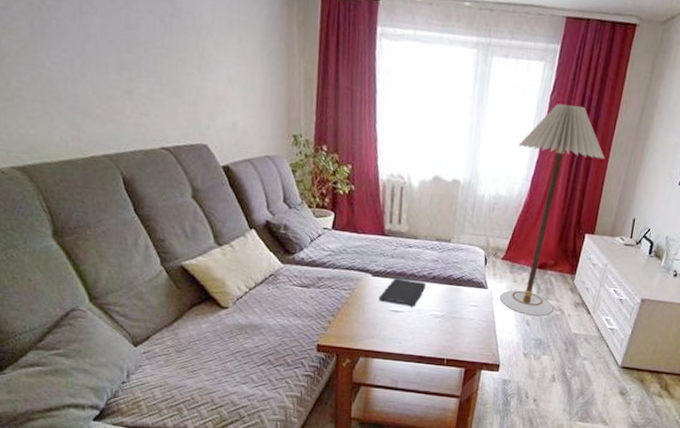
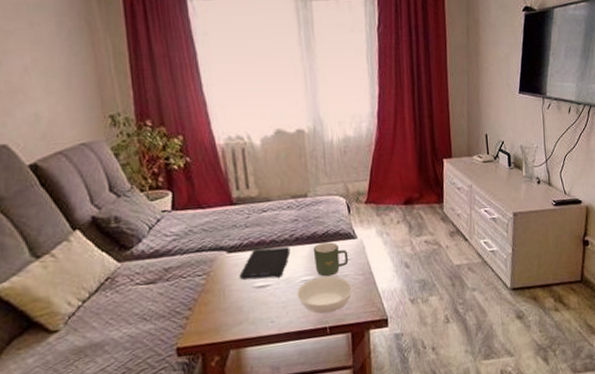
bowl: none [424,315,474,348] -> present [296,276,353,315]
mug: none [445,286,477,317] -> present [314,242,349,277]
floor lamp: present [499,104,605,316] -> none [356,34,444,257]

